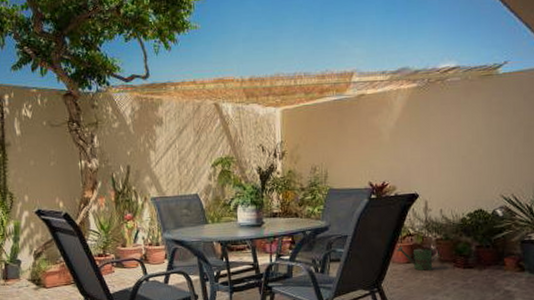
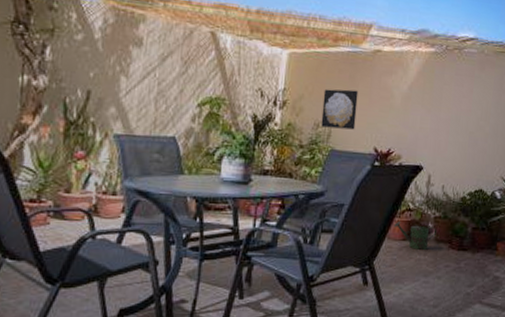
wall art: none [316,133,349,170] -> present [321,89,359,130]

